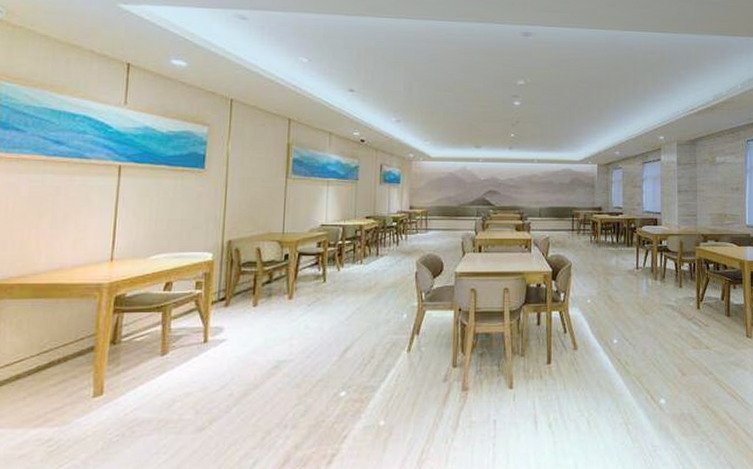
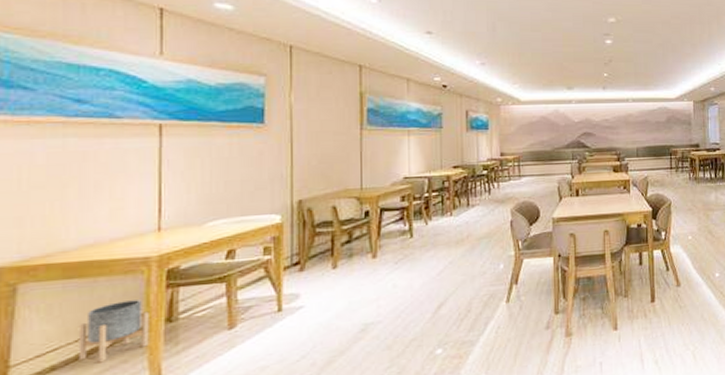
planter: none [38,322,98,376] -> present [78,299,149,363]

